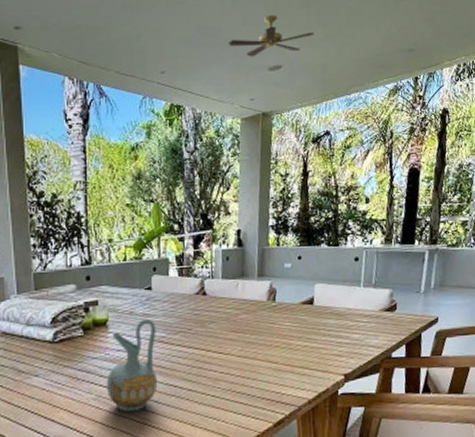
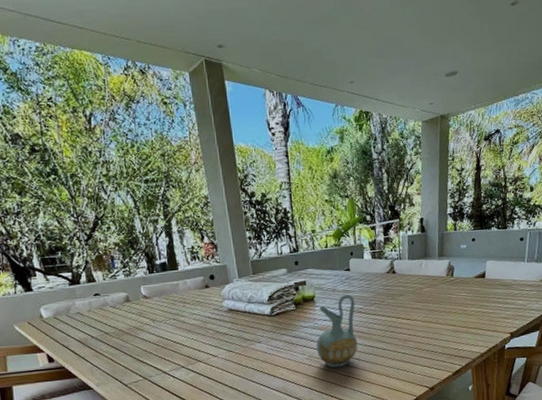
ceiling fan: present [229,14,314,57] -> none [410,24,486,65]

